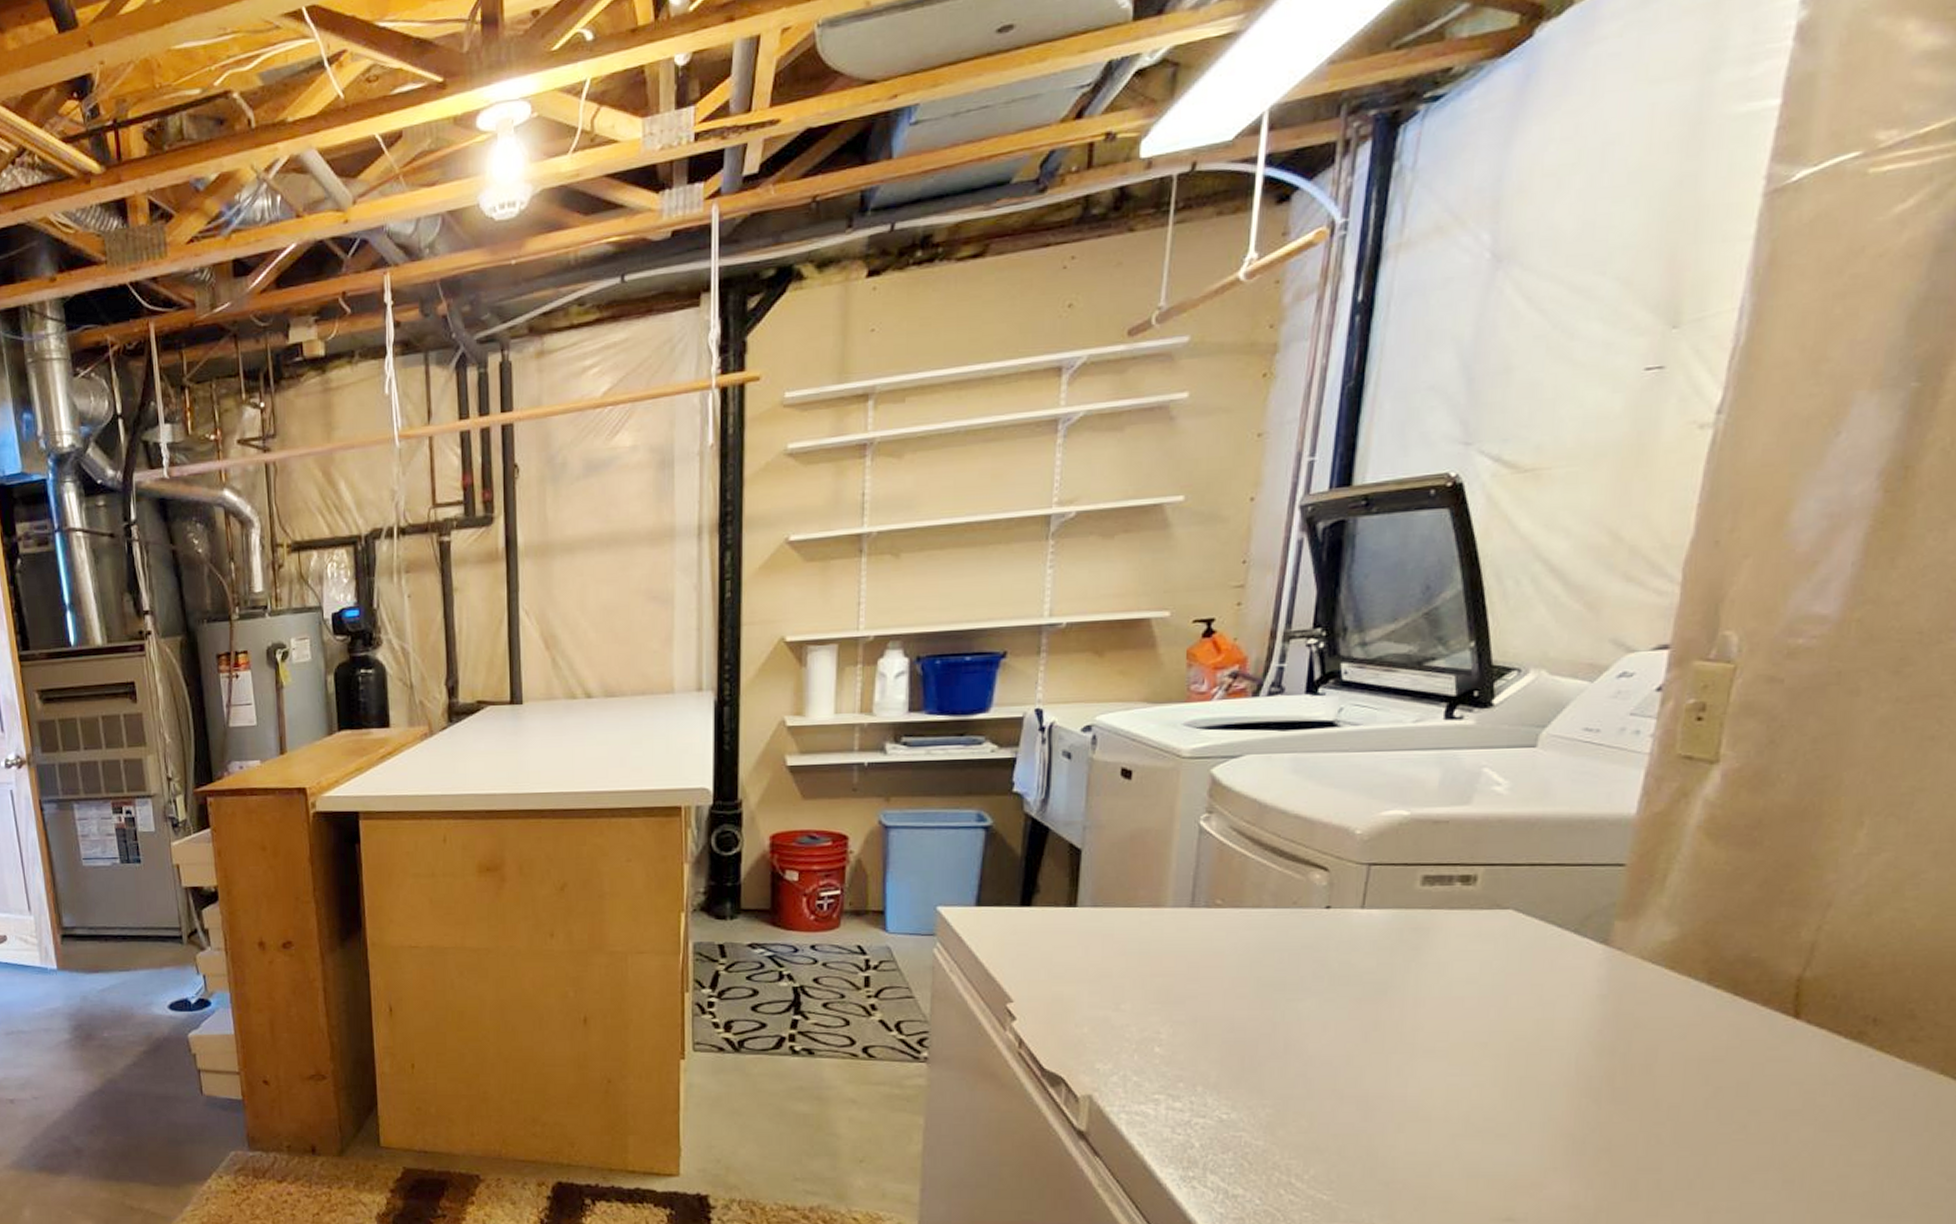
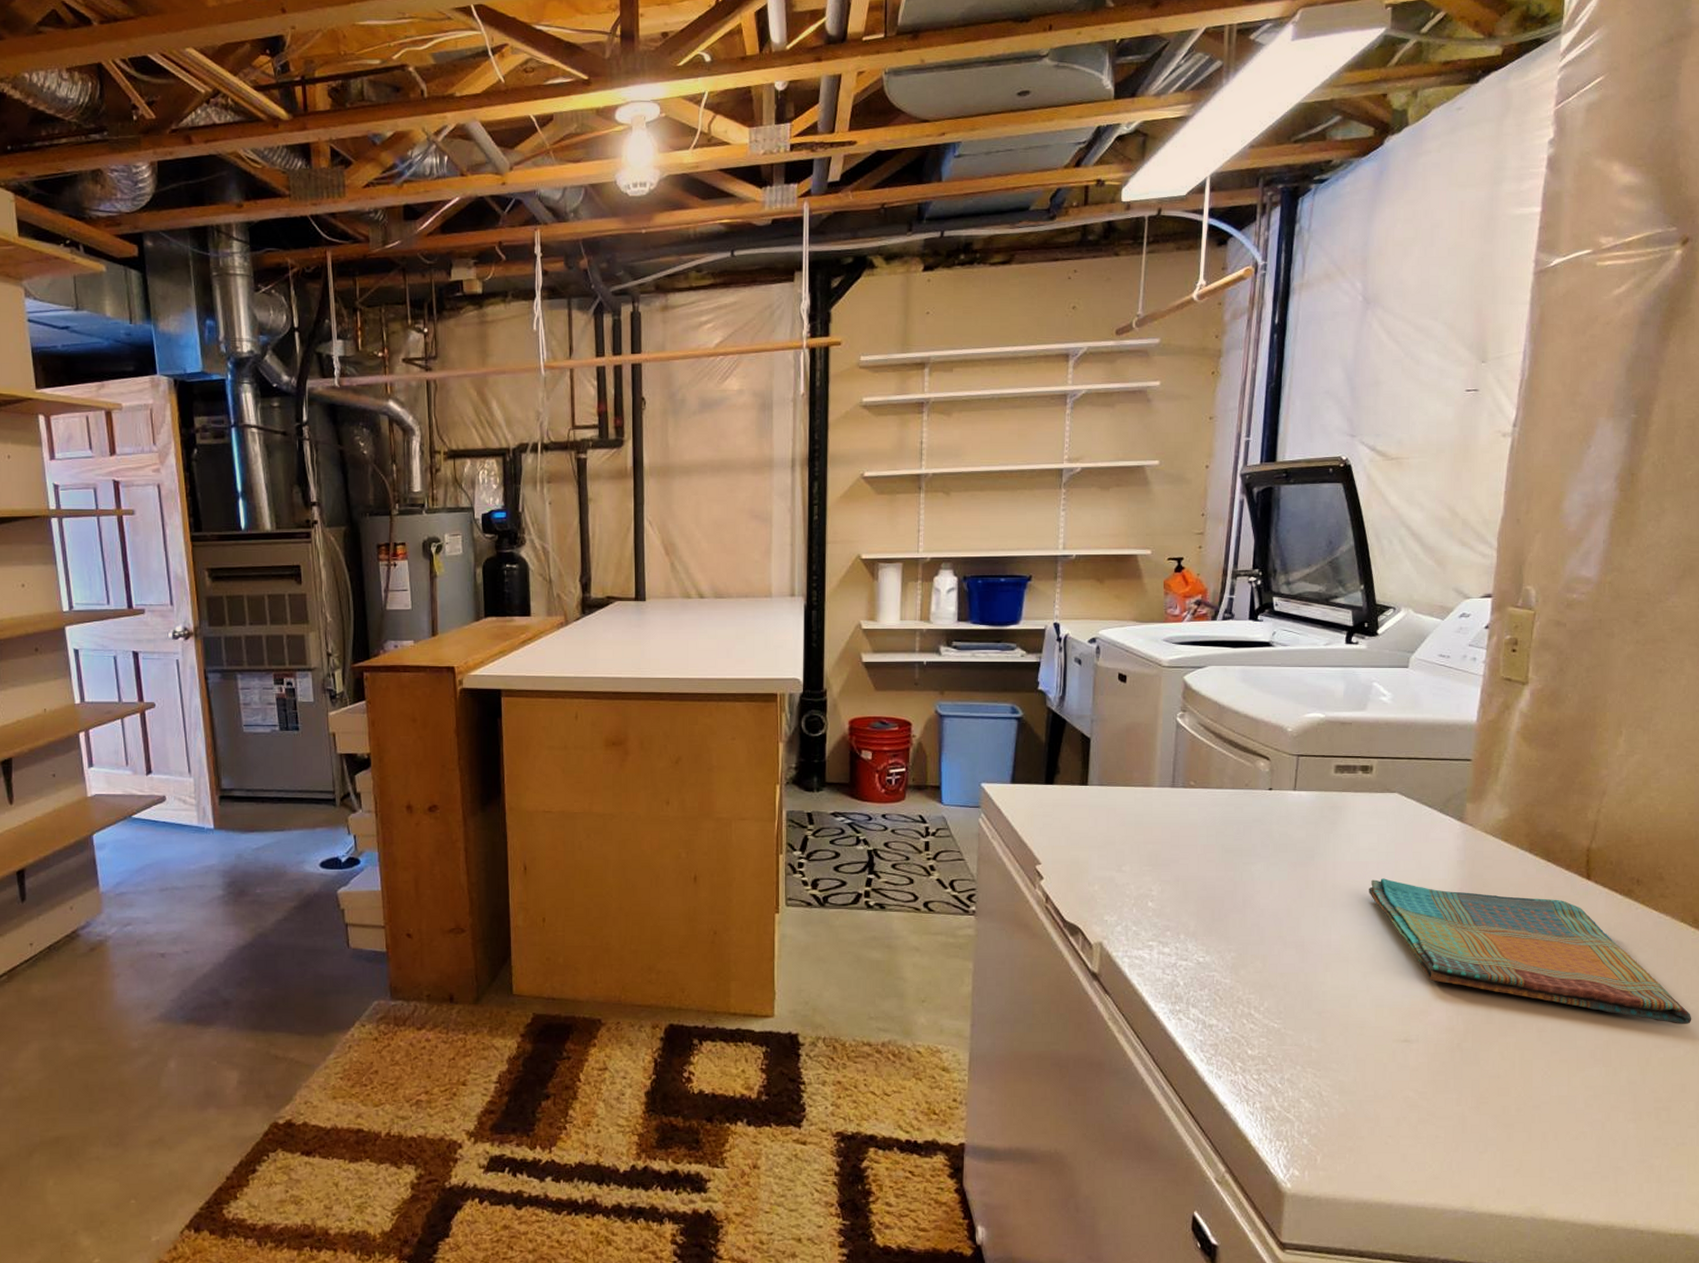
dish towel: none [1464,1017,1948,1207] -> present [1369,878,1692,1024]

